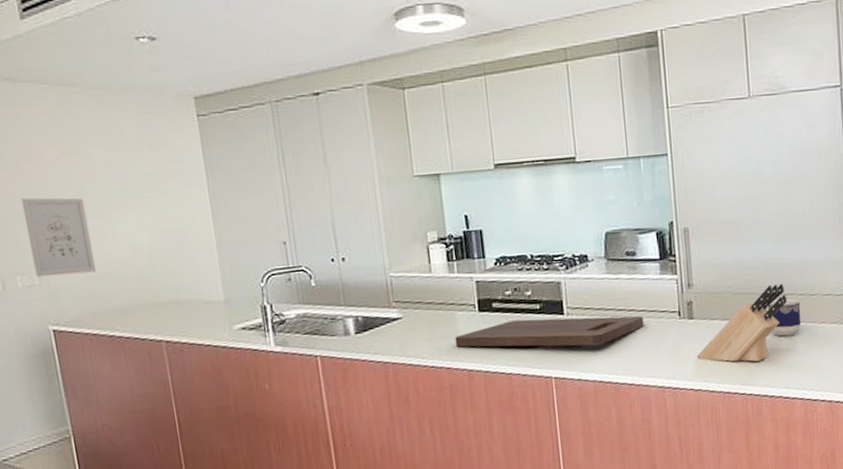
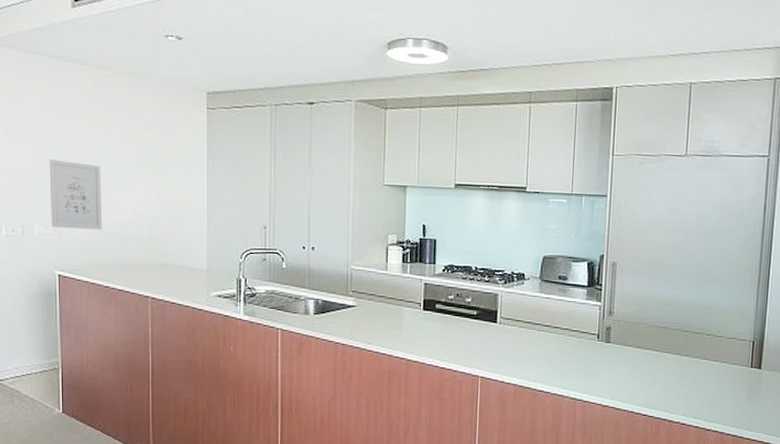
cutting board: present [455,316,644,347] -> none [399,322,566,354]
knife block: present [696,283,788,362] -> none [608,322,696,388]
cup: present [767,298,802,337] -> none [677,336,707,370]

